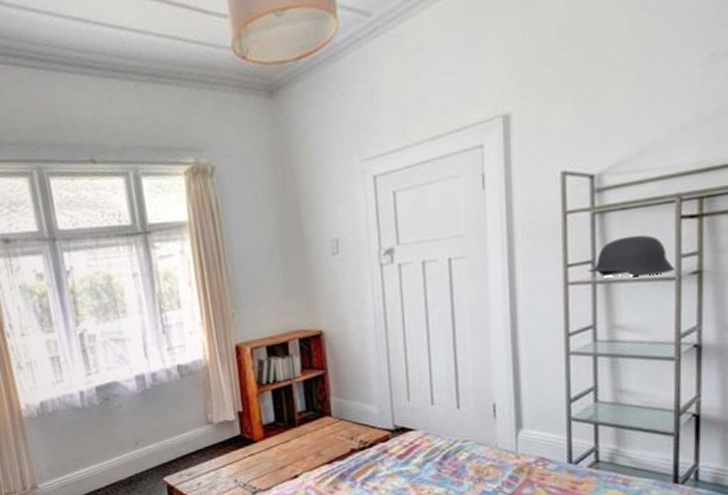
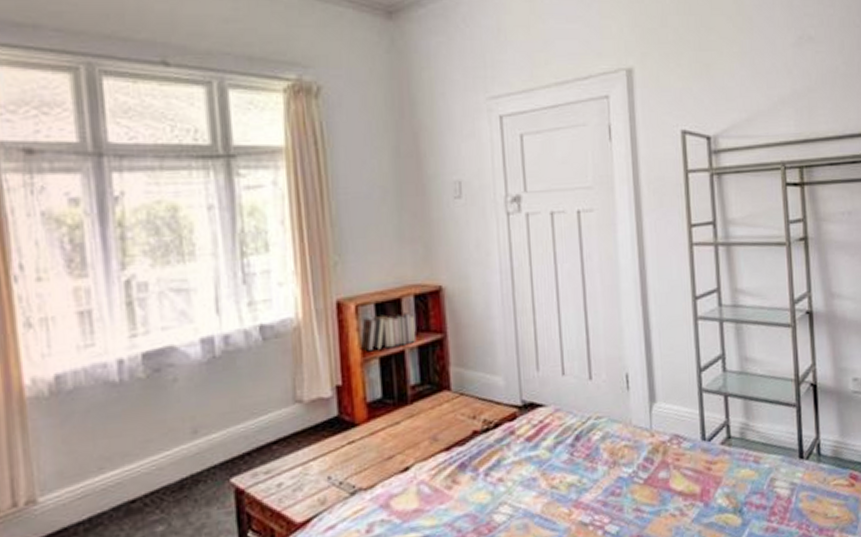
hat: present [588,234,675,277] -> none [709,198,785,241]

